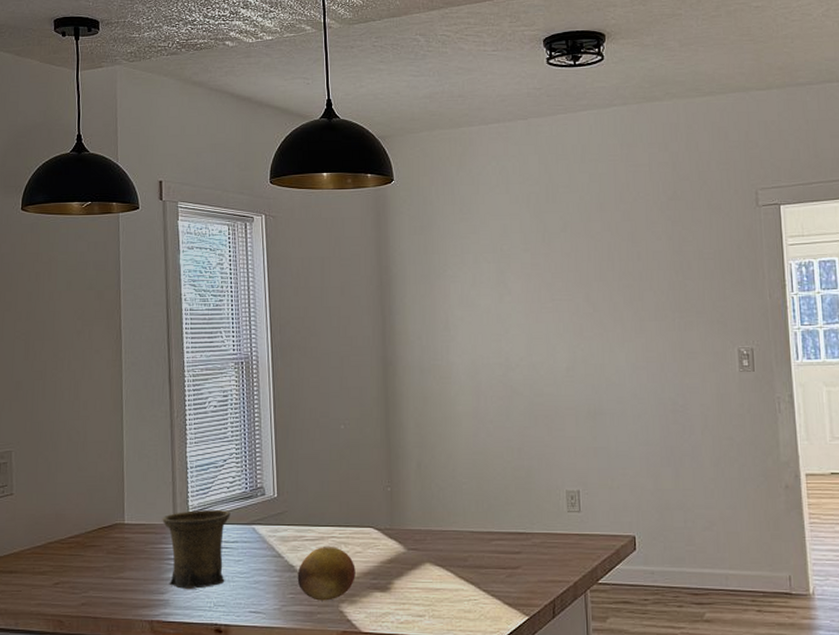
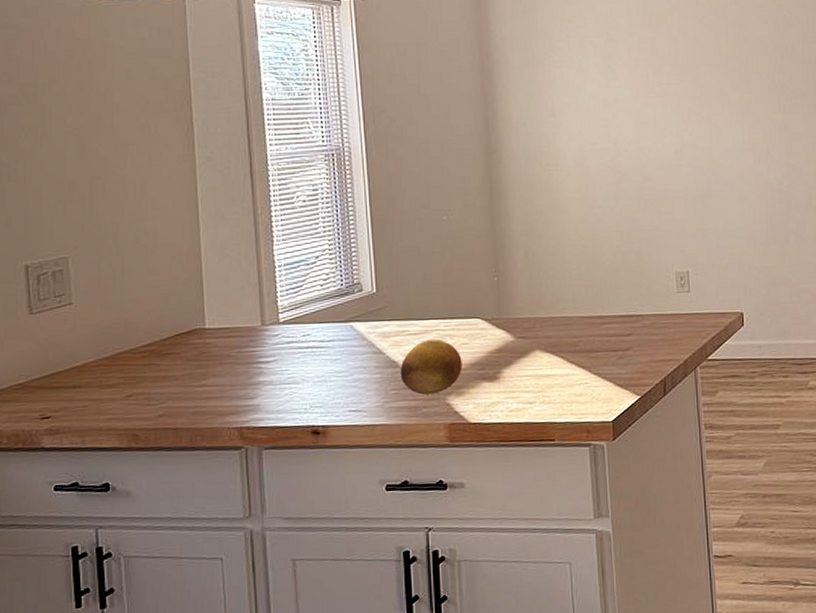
mug: present [162,509,231,589] -> none [248,308,325,393]

